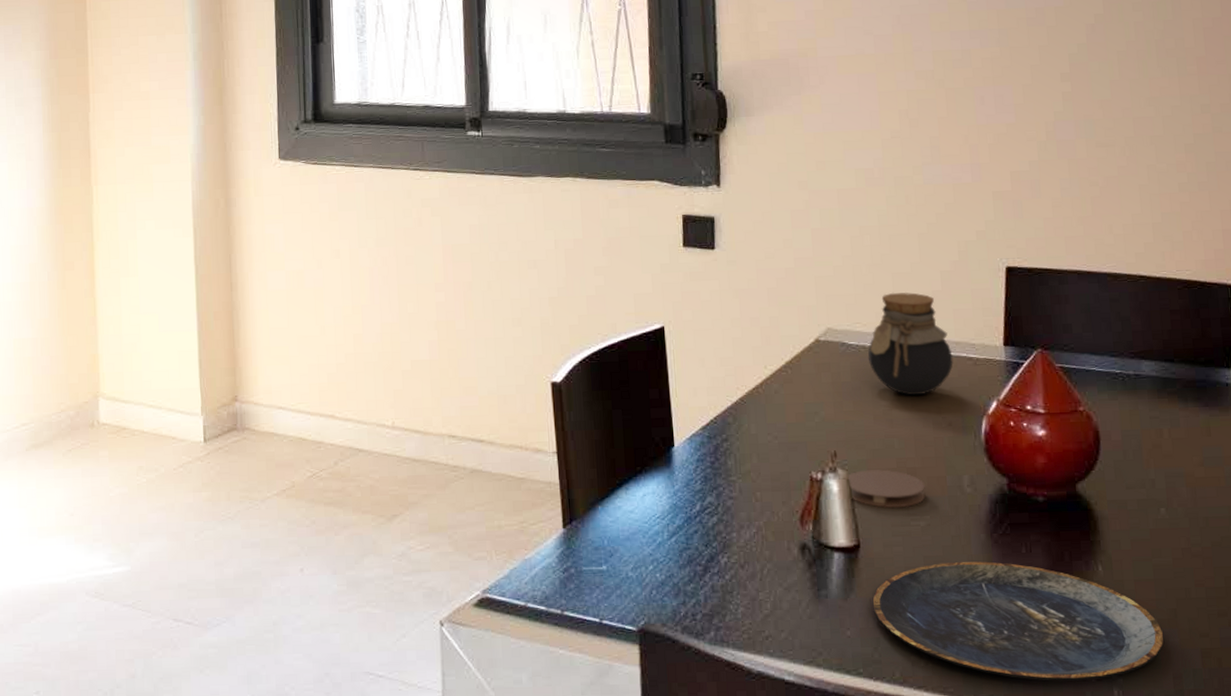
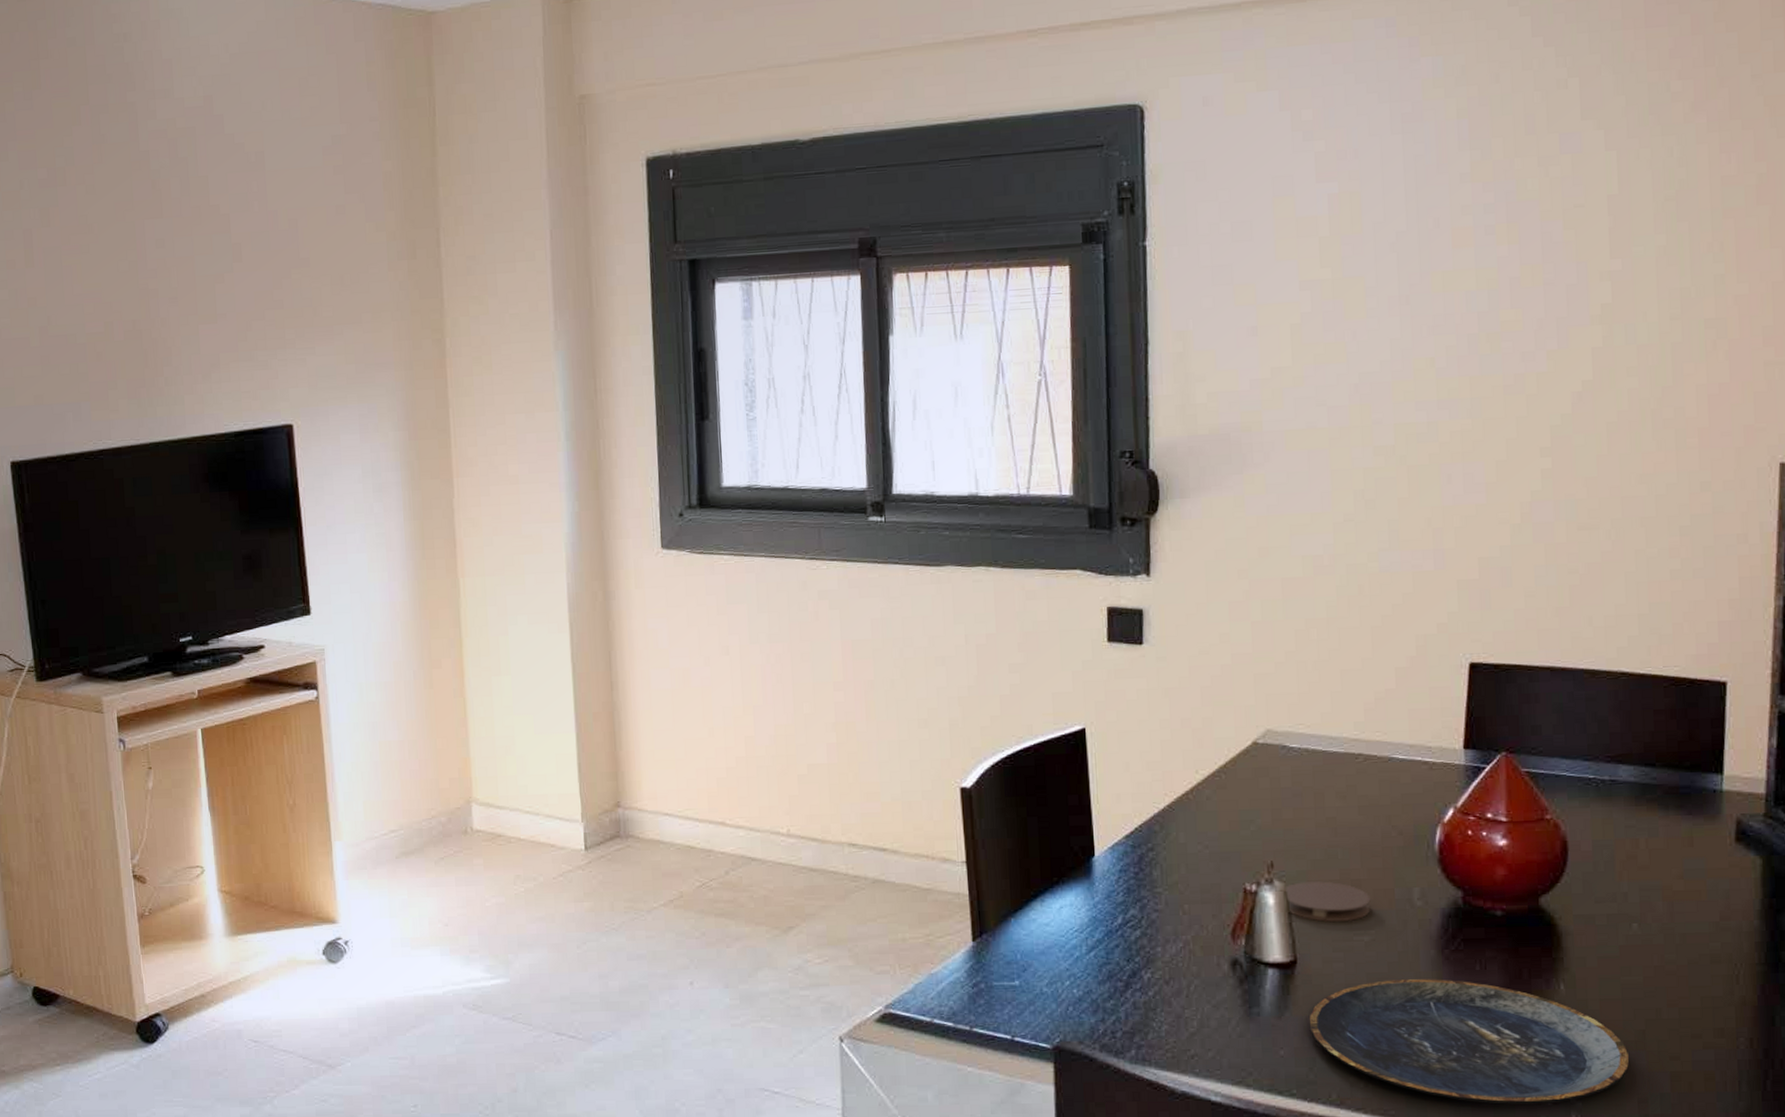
jar: present [867,292,953,396] -> none [1311,691,1406,803]

